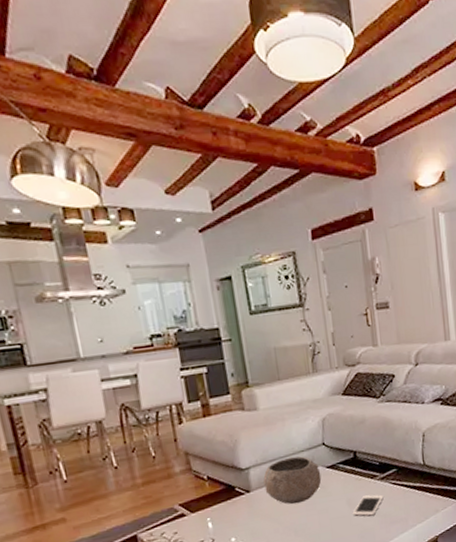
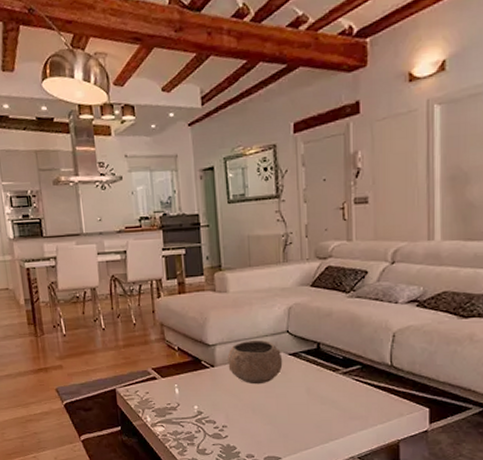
cell phone: present [352,494,384,517] -> none [311,387,344,408]

